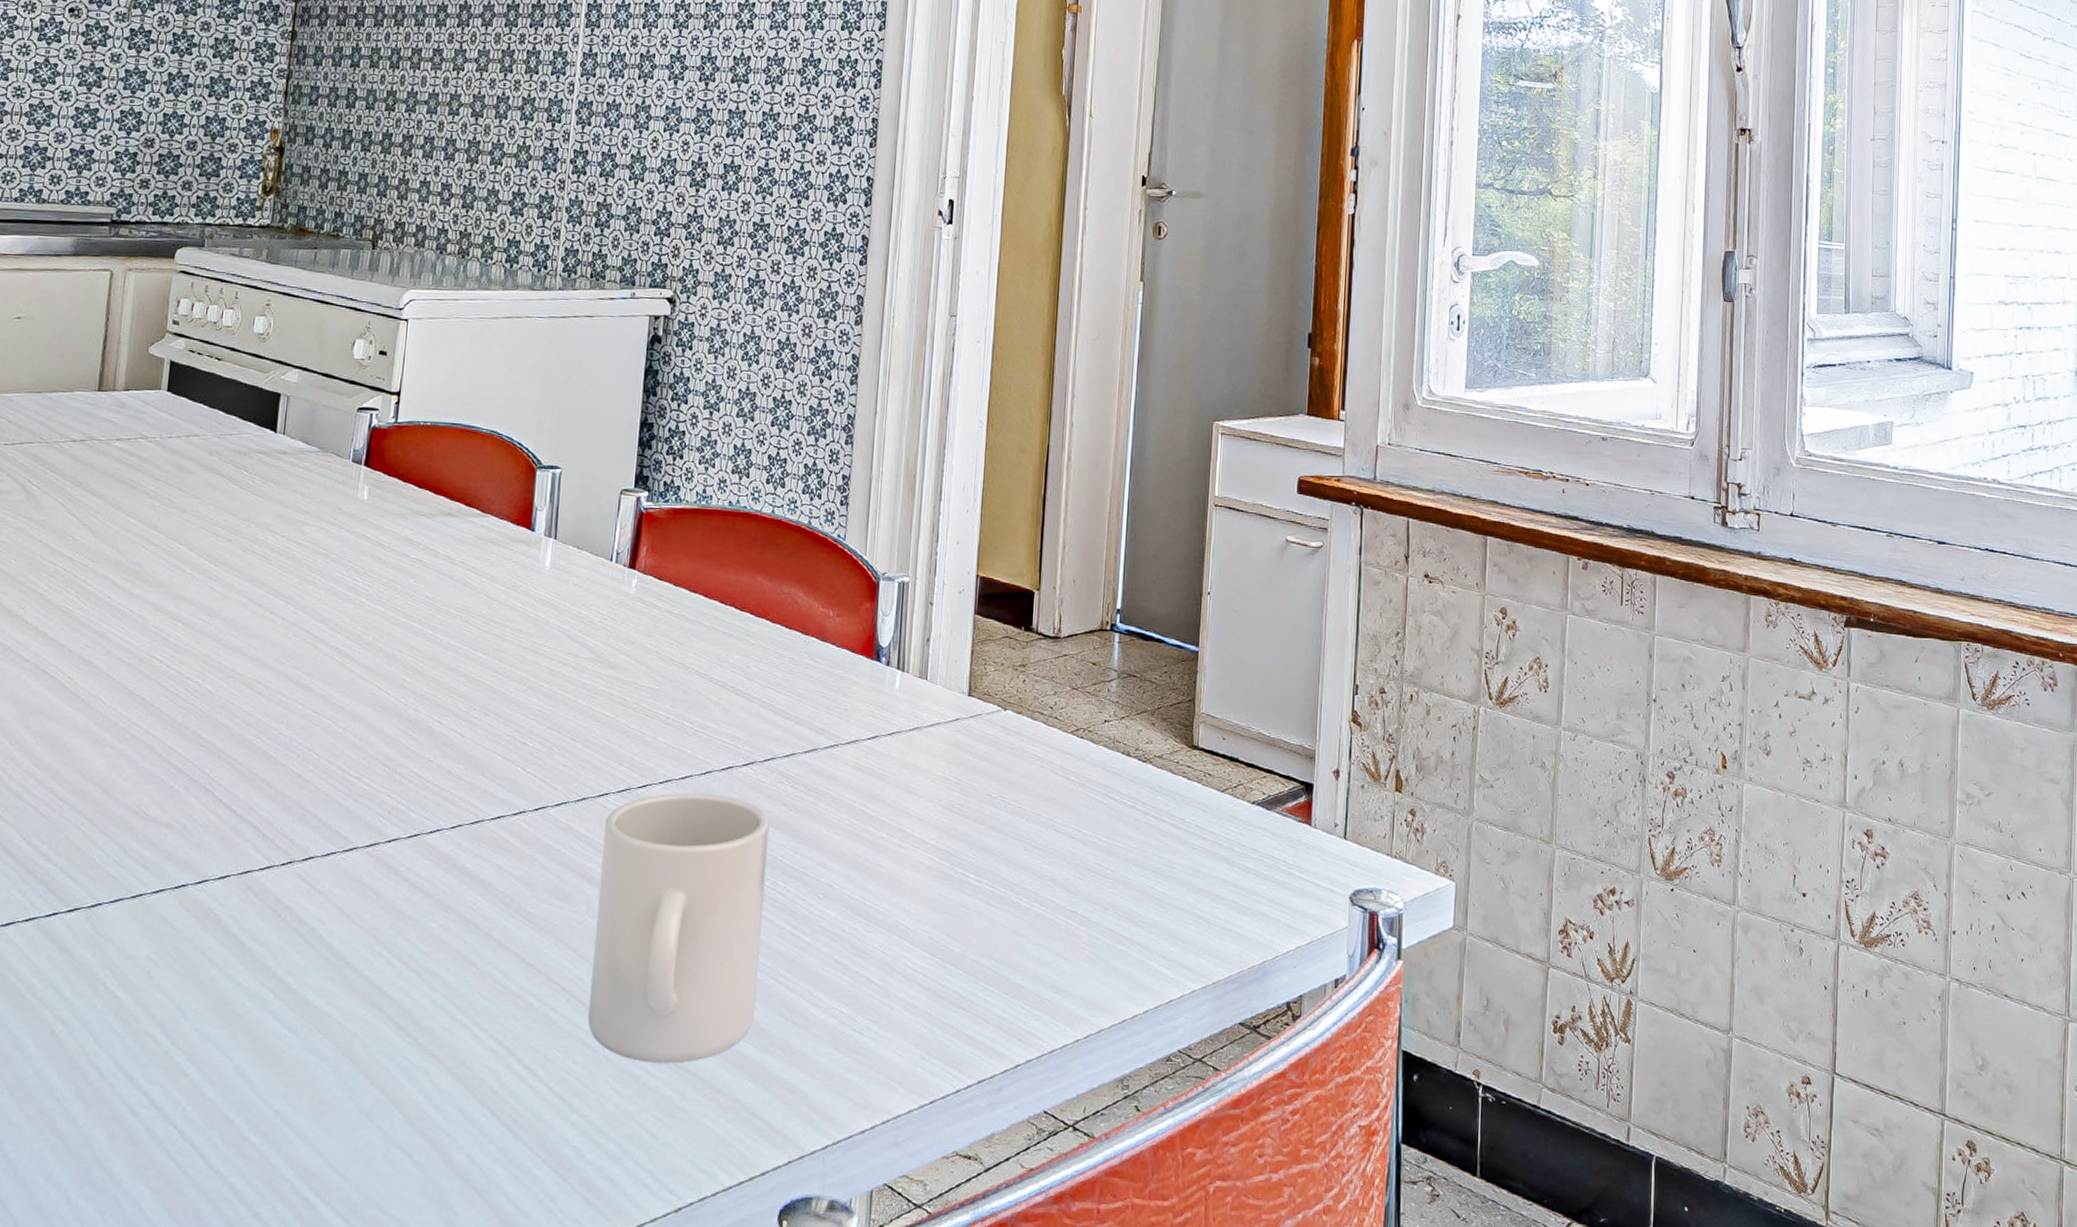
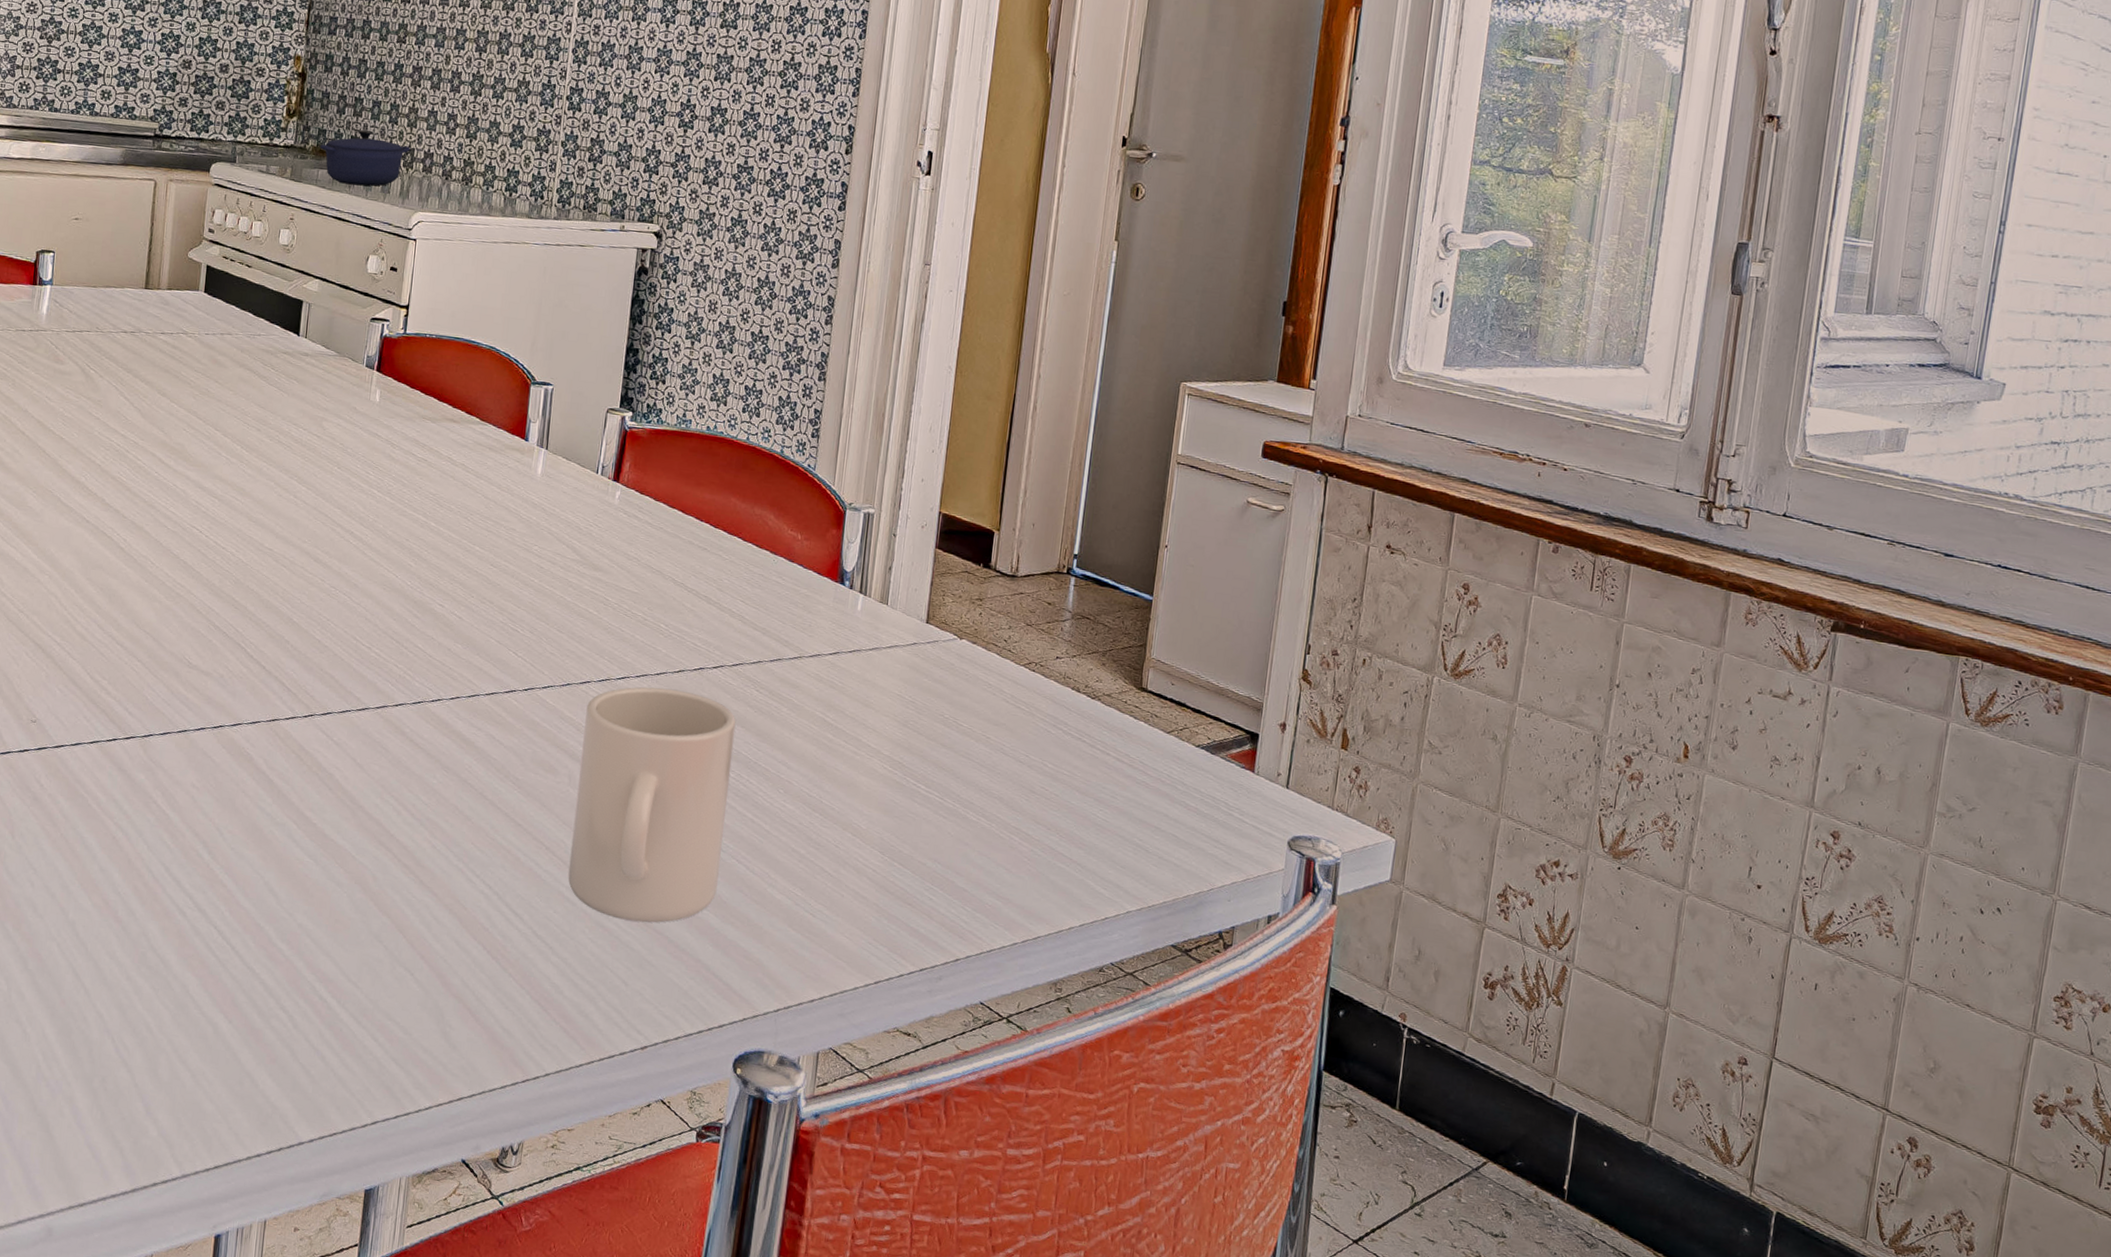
cooking pot: none [300,204,401,265] -> present [320,129,410,187]

